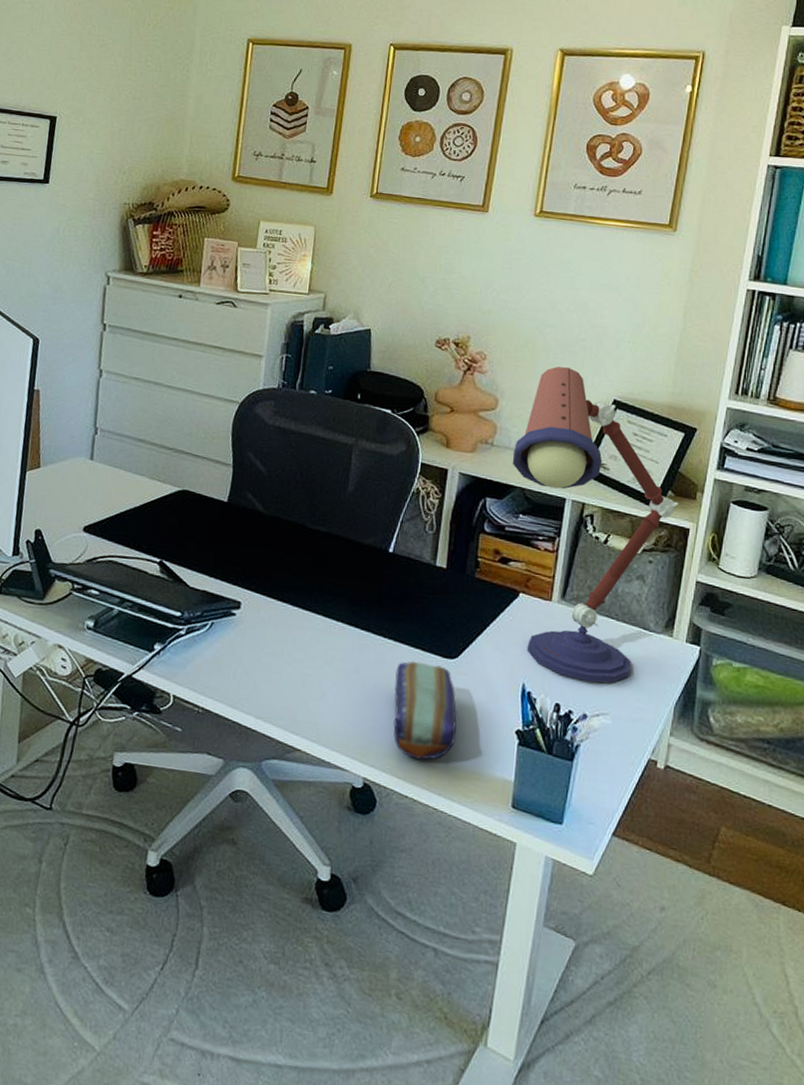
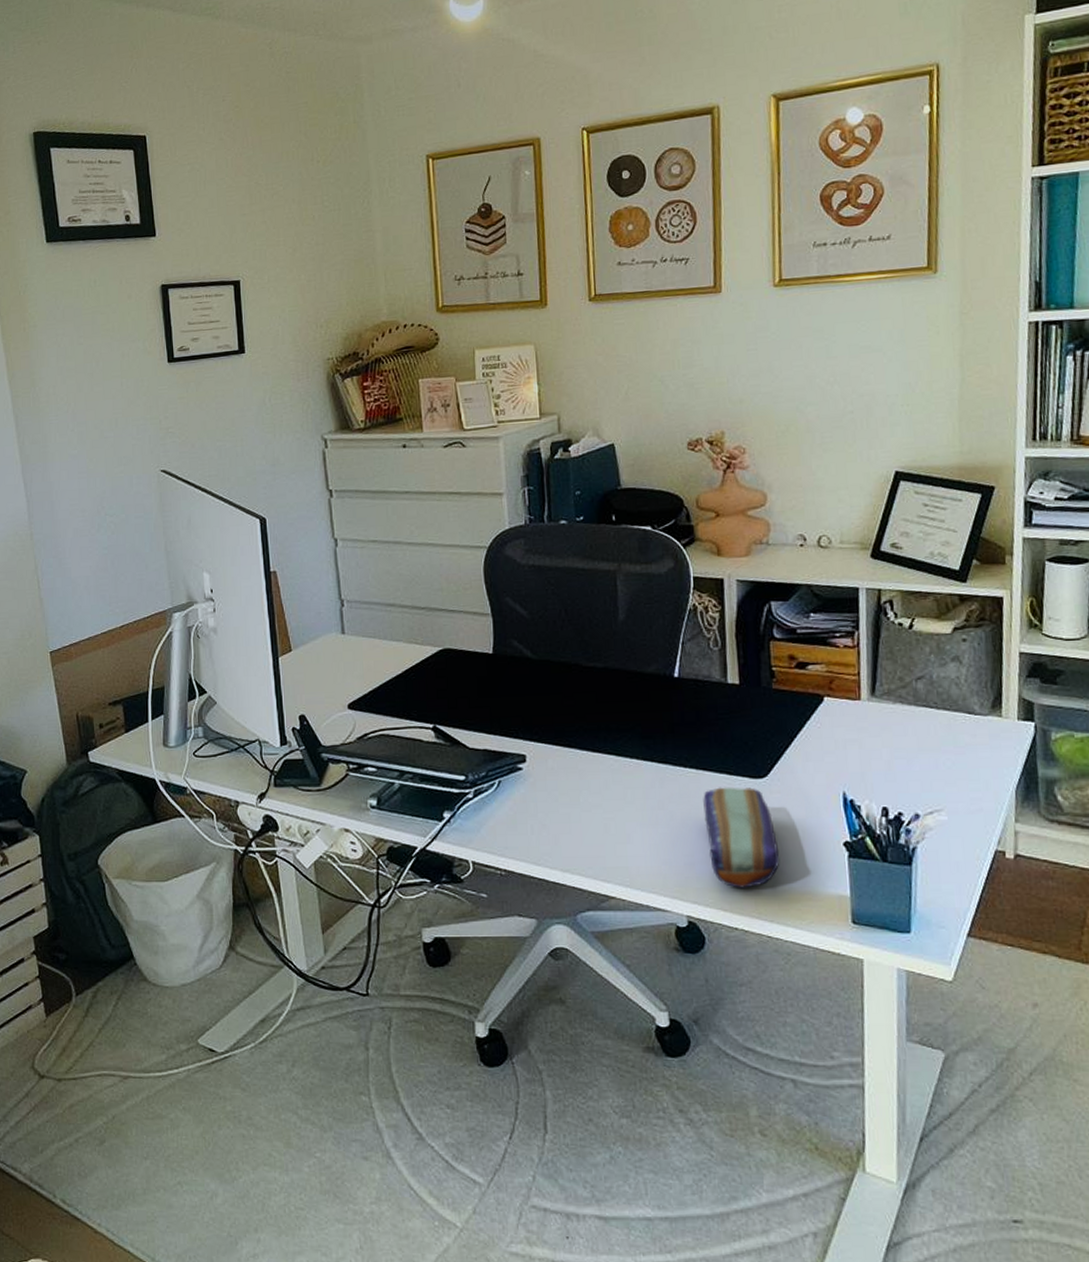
desk lamp: present [512,366,679,684] -> none [792,445,987,779]

